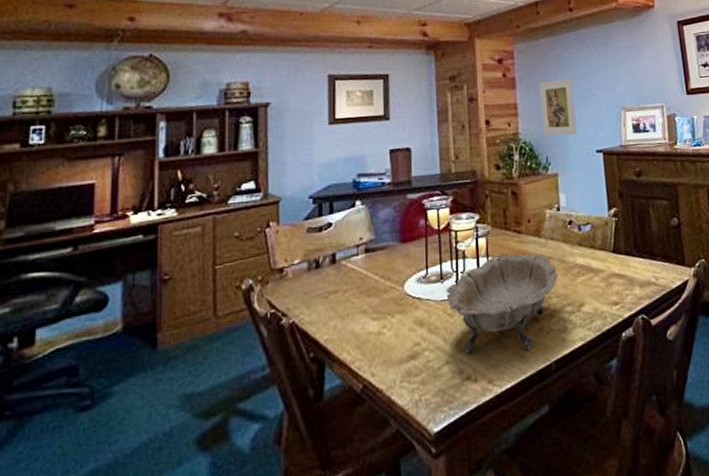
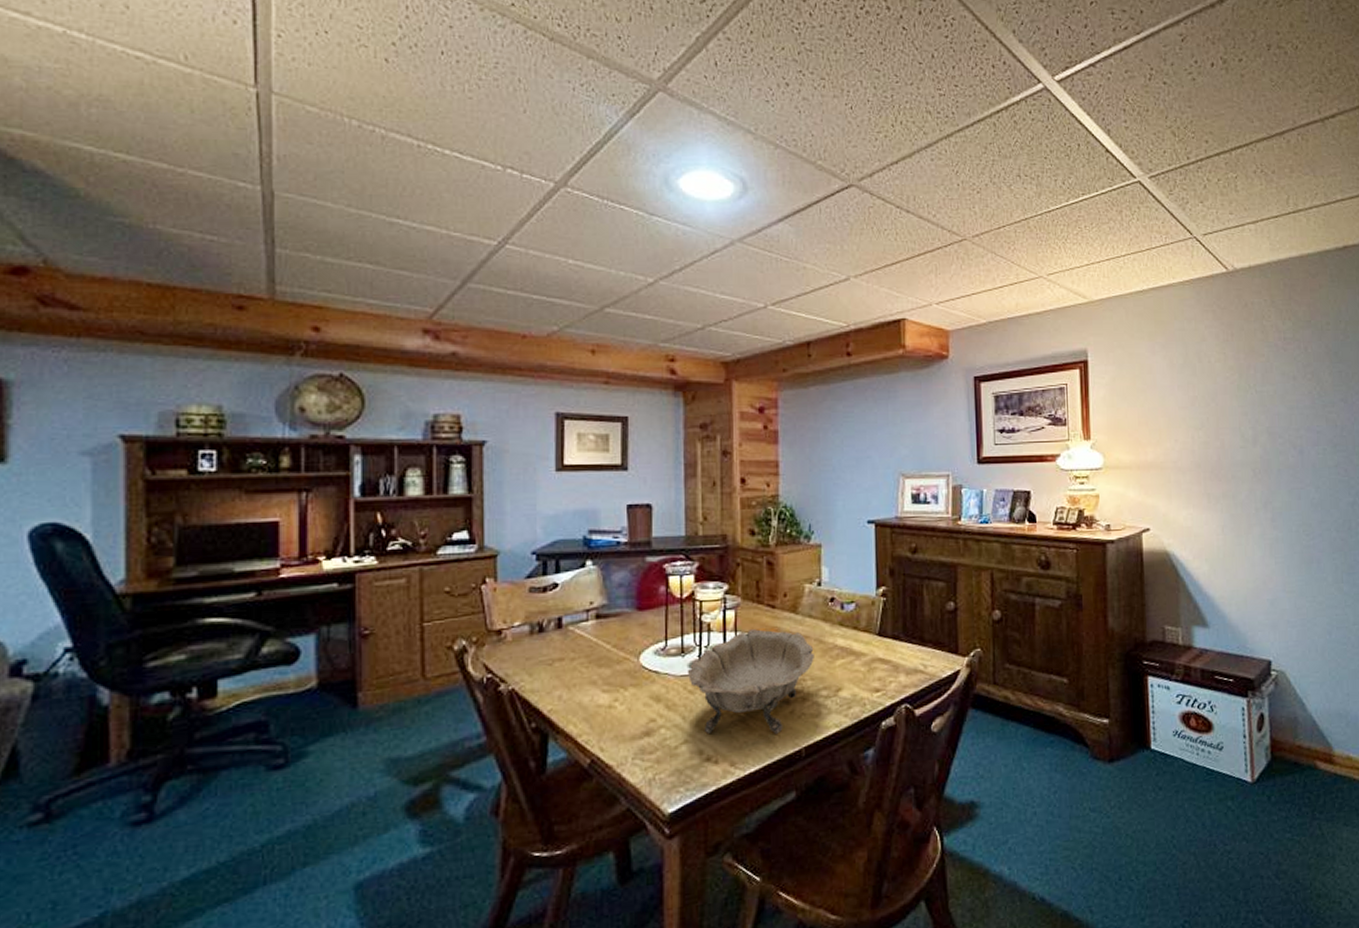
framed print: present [539,78,577,136] -> none [805,436,847,502]

